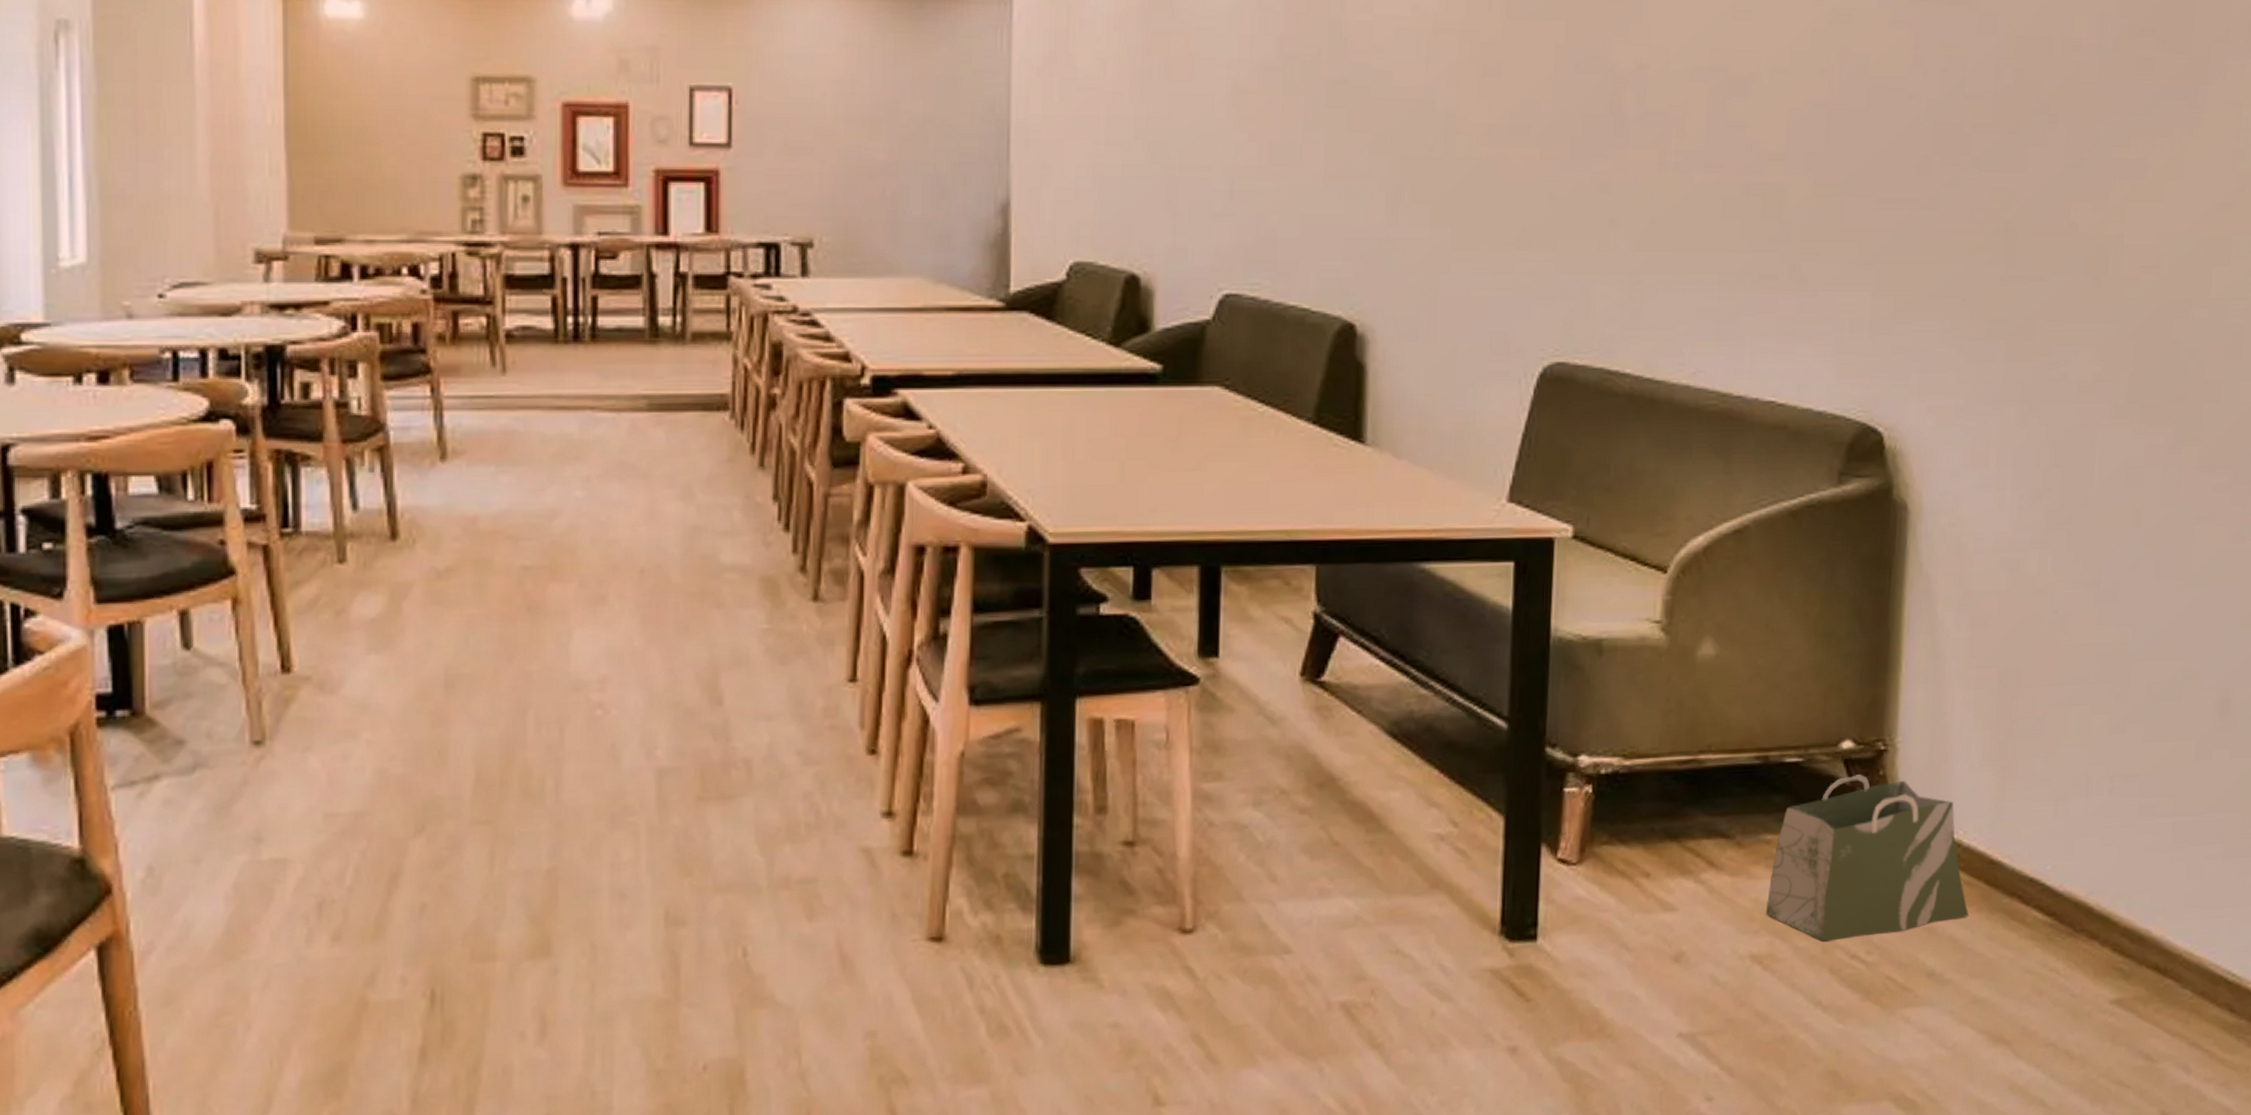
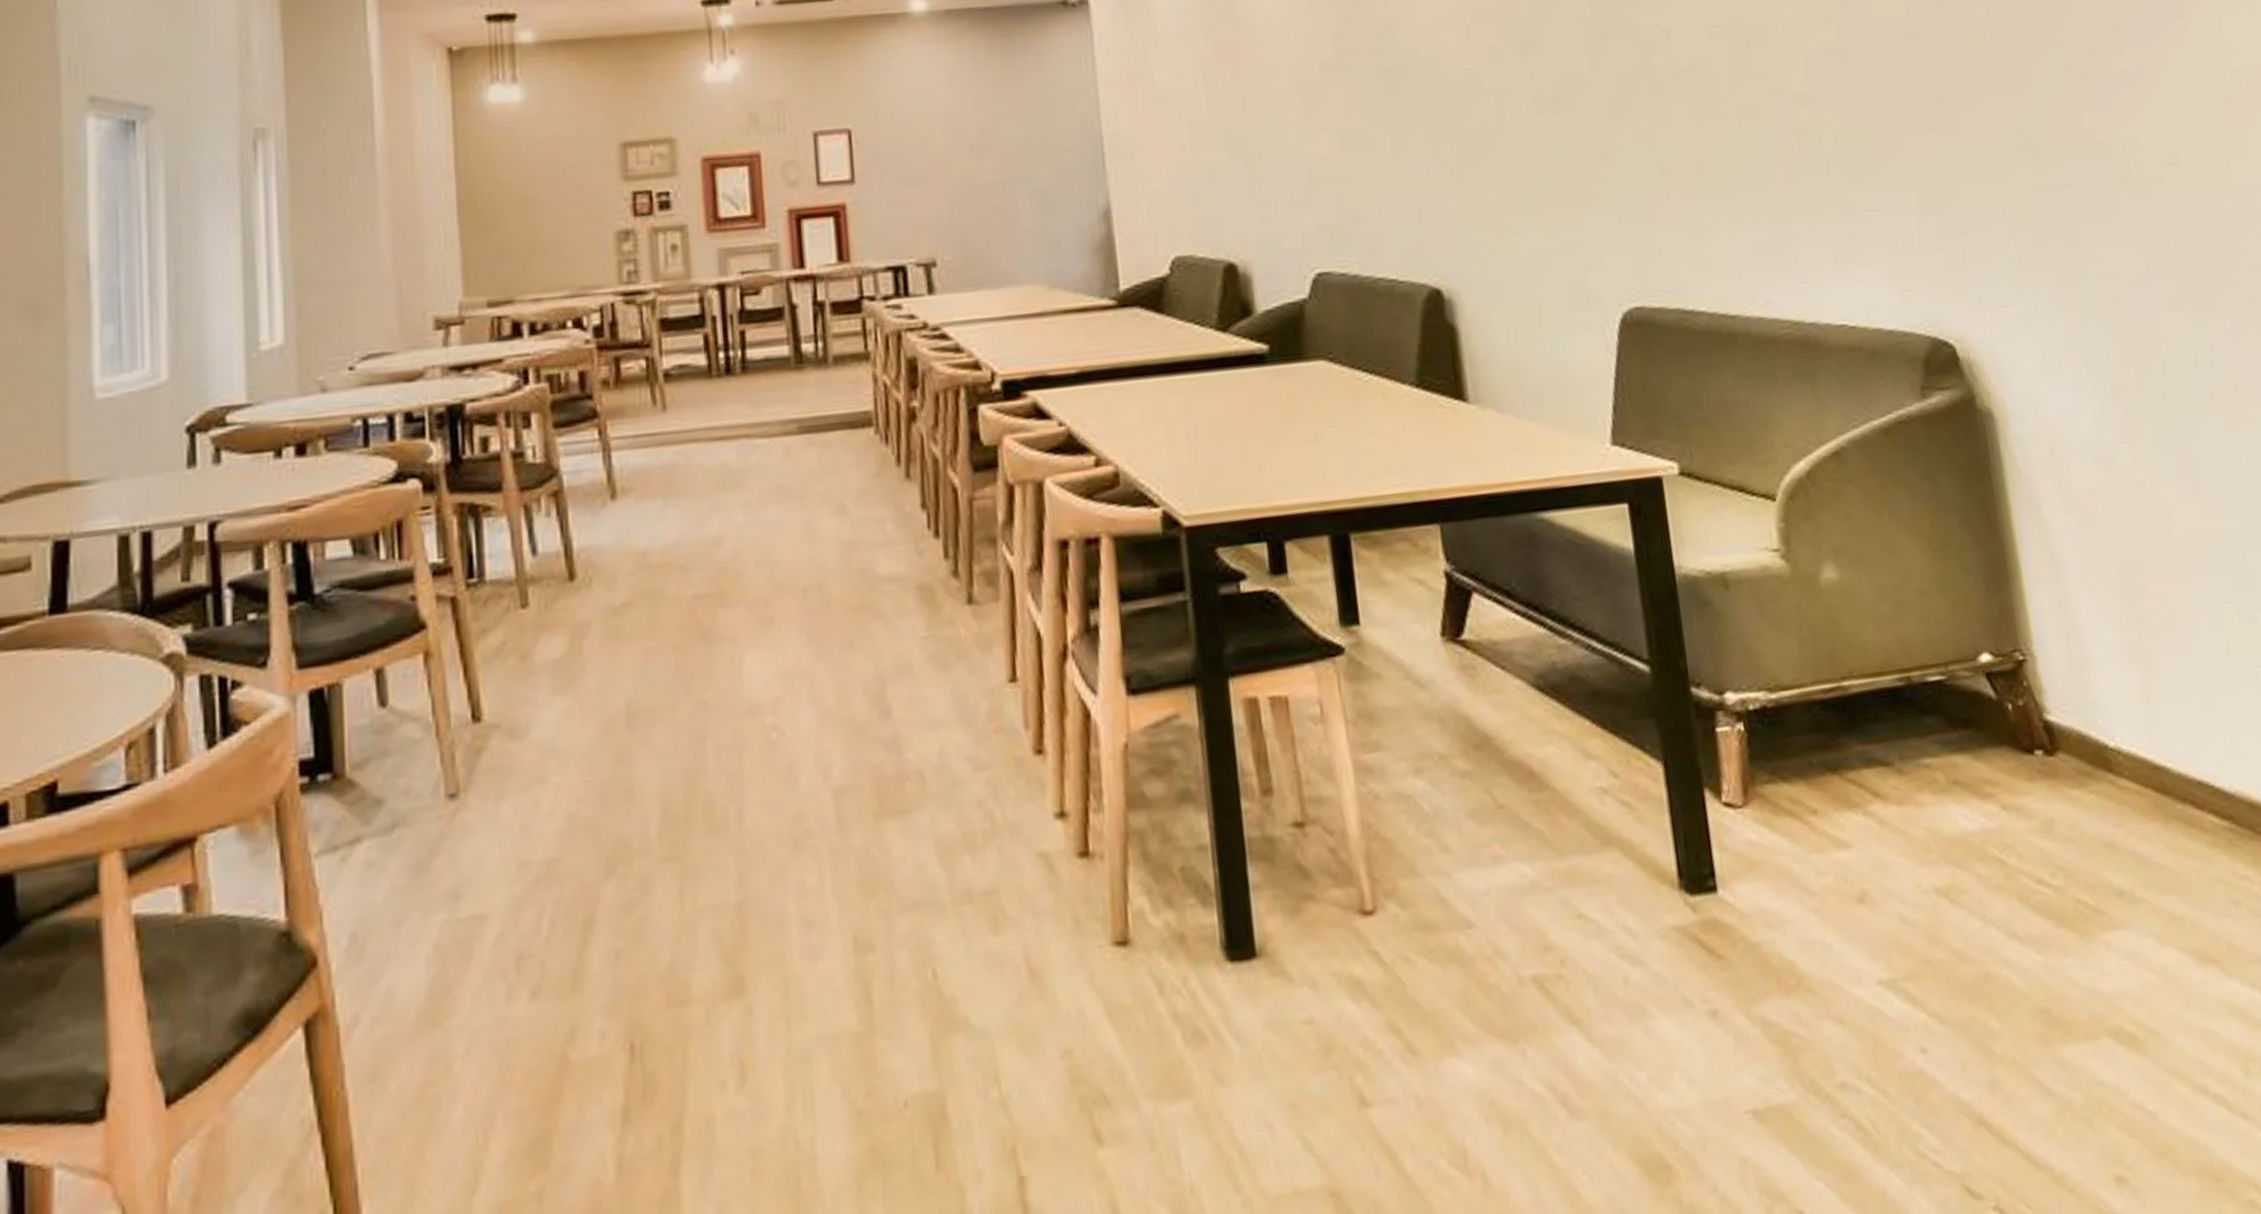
grocery bag: present [1765,774,1969,942] -> none [1936,687,2145,868]

